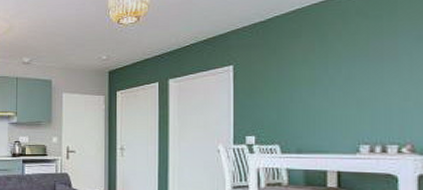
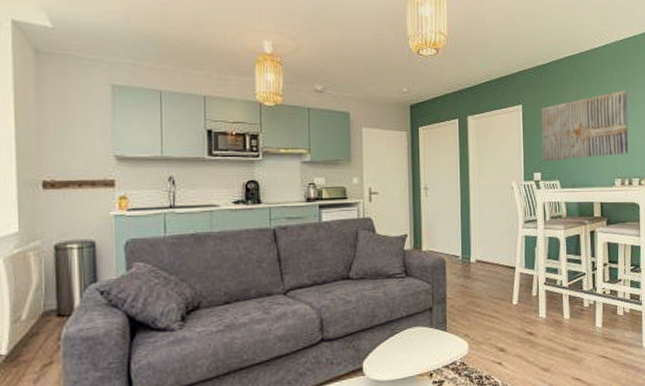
wall art: none [256,41,383,124] -> present [541,90,629,161]

